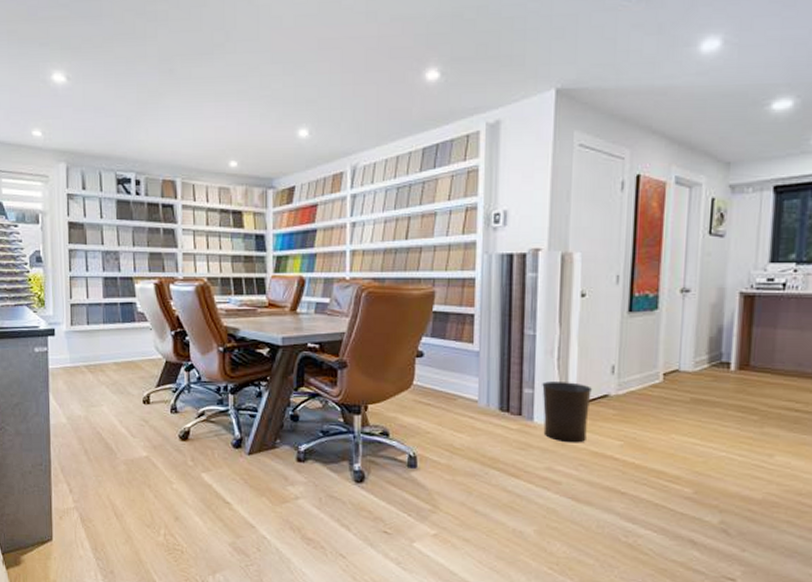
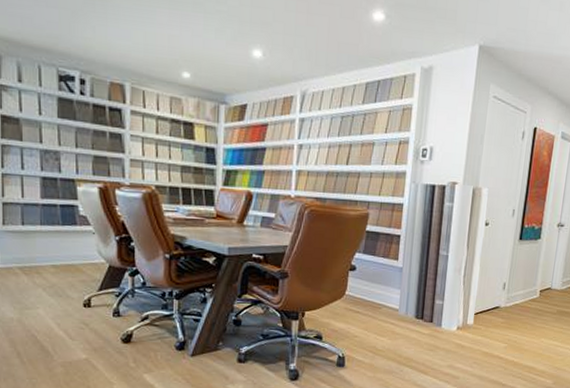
waste bin: present [542,381,593,443] -> none [448,295,488,345]

